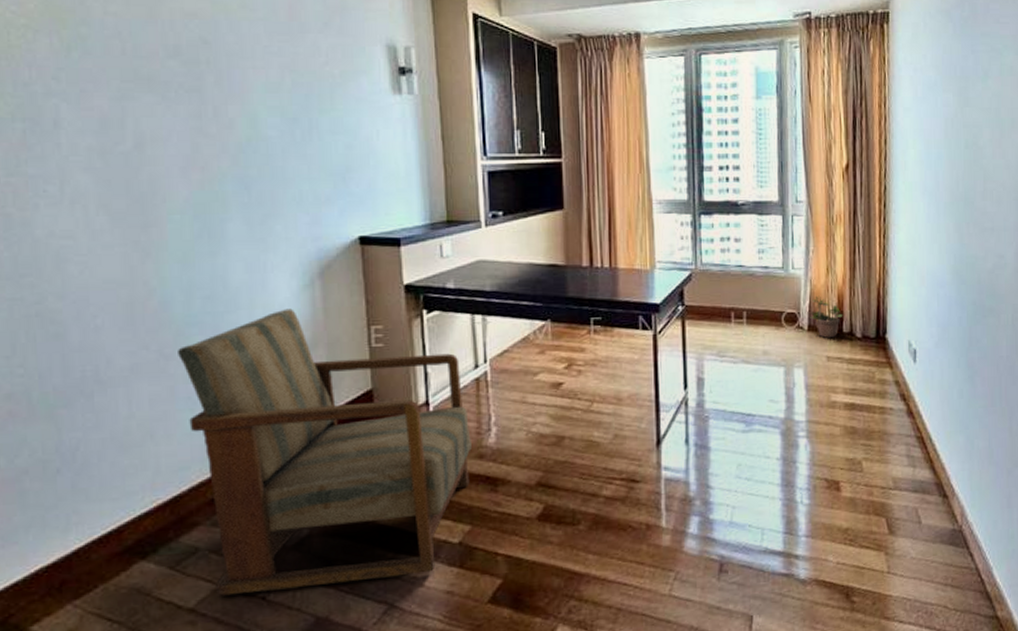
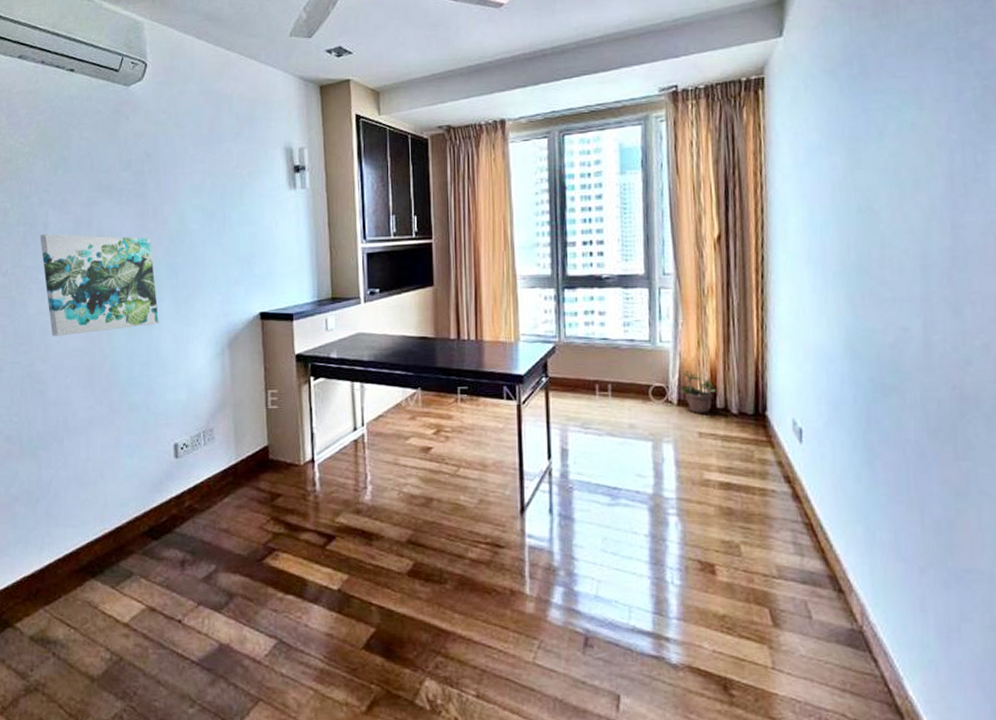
wall art: none [47,133,226,265] -> present [40,233,159,336]
armchair: present [178,308,471,596] -> none [122,374,350,616]

